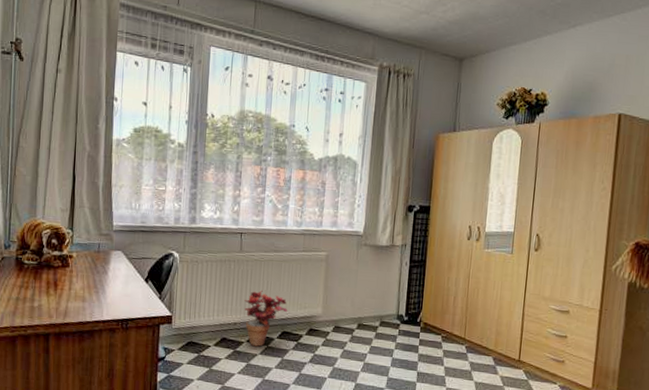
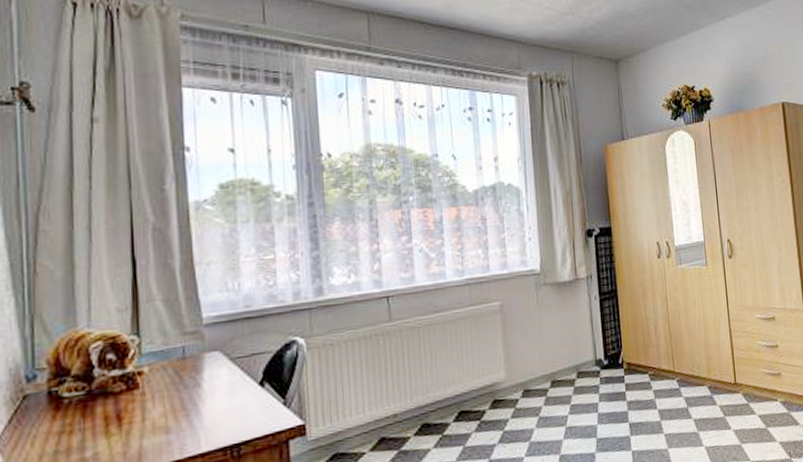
potted plant: present [244,290,287,347] -> none [403,364,462,440]

